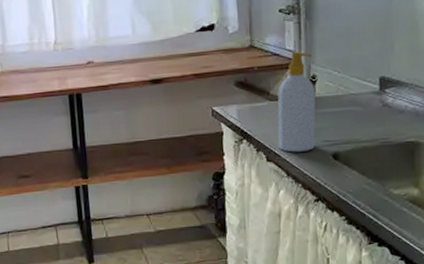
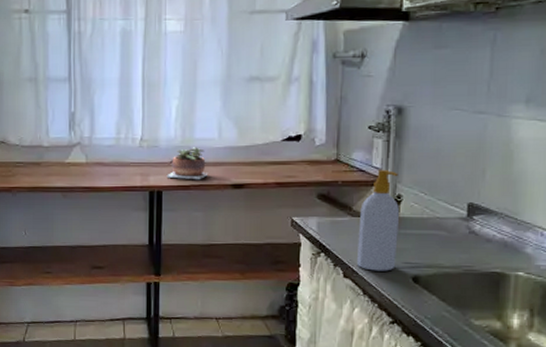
succulent plant: none [84,45,126,80] -> present [166,147,208,180]

